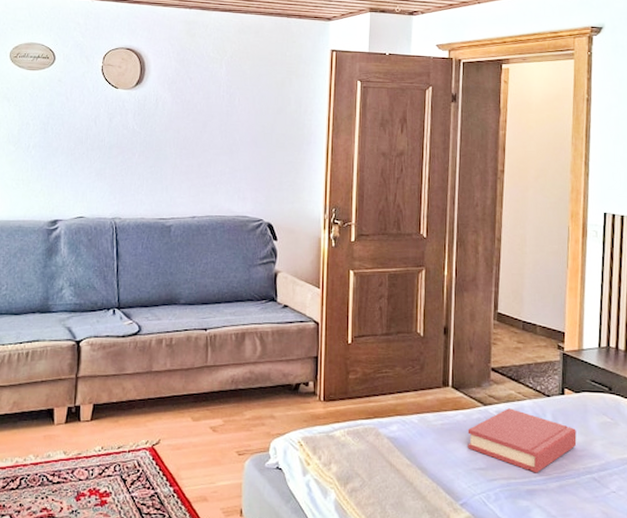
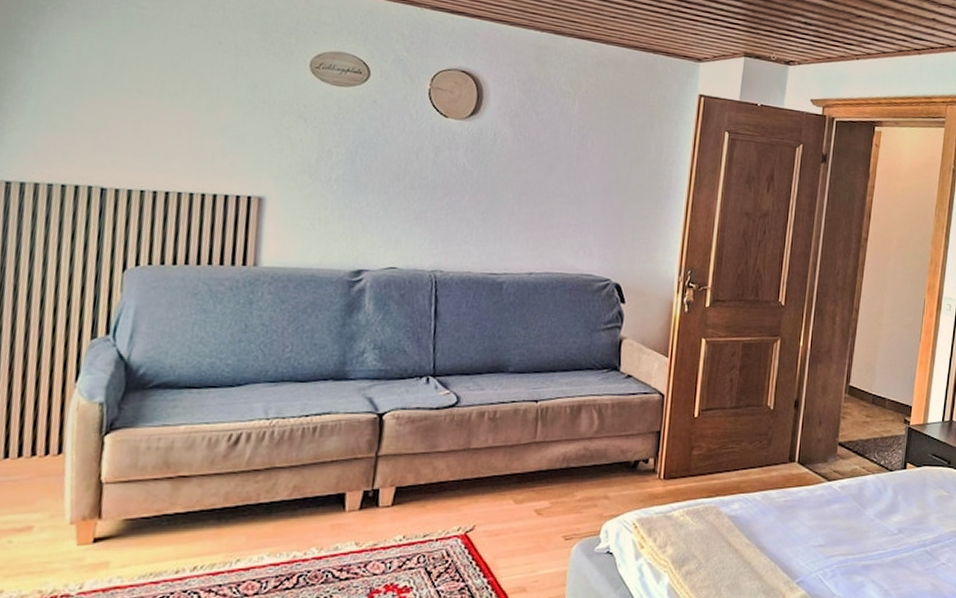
hardback book: present [467,408,577,473] -> none [809,483,914,548]

